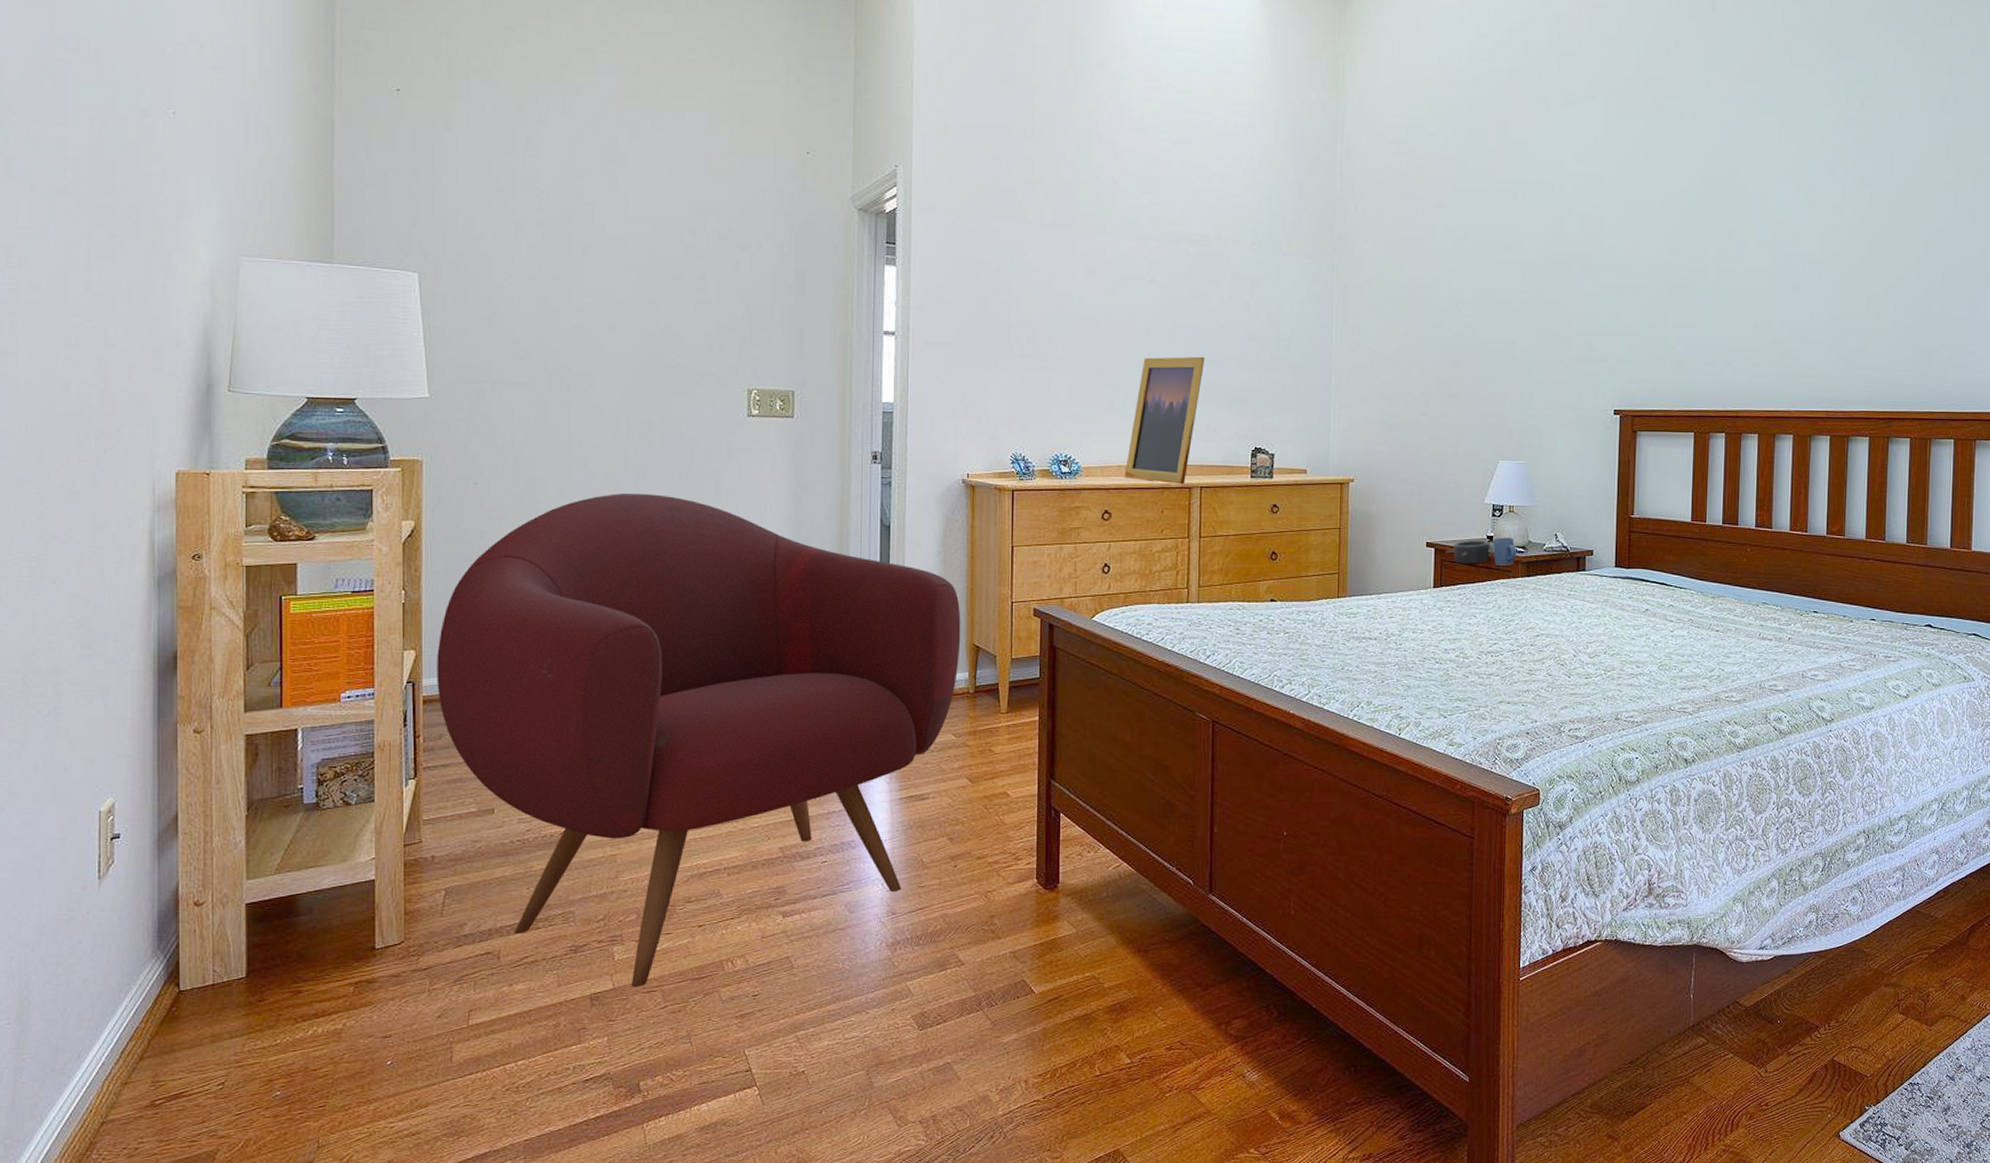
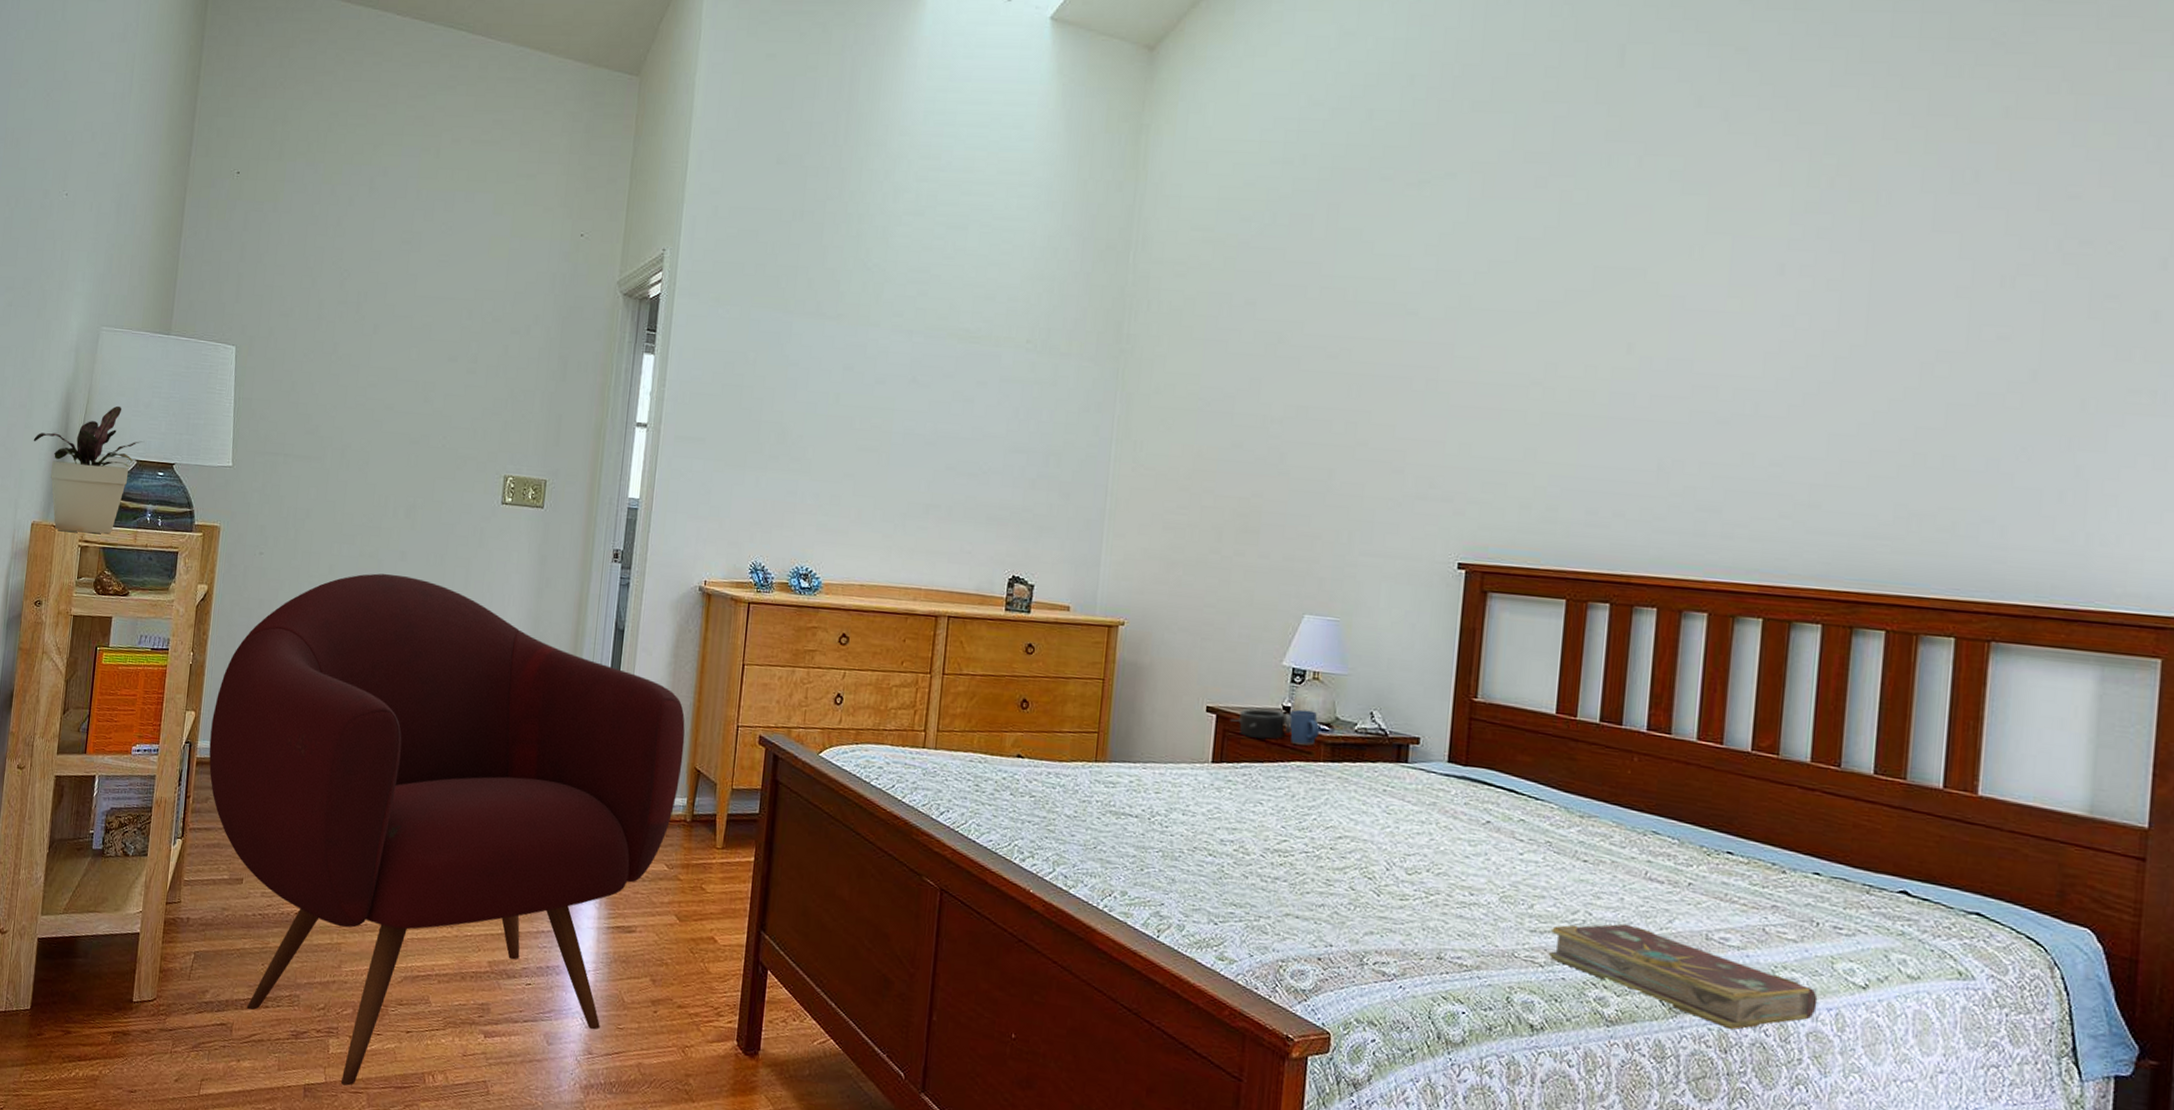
potted plant: none [167,341,315,478] -> present [34,405,145,534]
picture frame: present [1124,356,1205,485] -> none [866,465,965,612]
book: none [1696,674,1877,741] -> present [1549,923,1818,1031]

